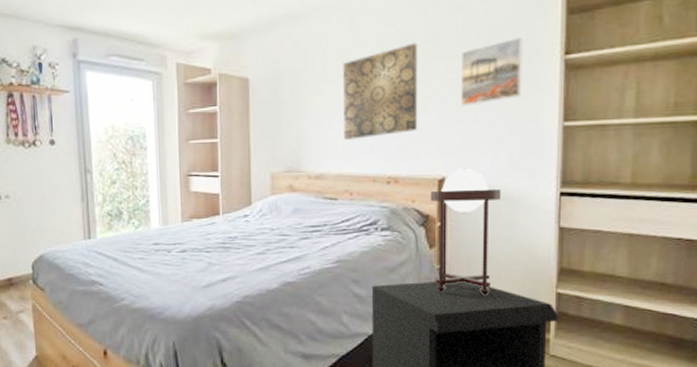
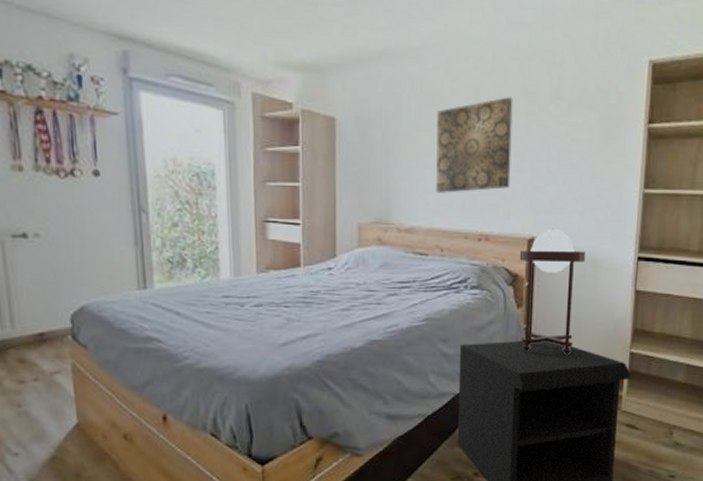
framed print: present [461,37,523,106] -> none [552,101,612,167]

